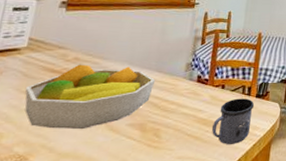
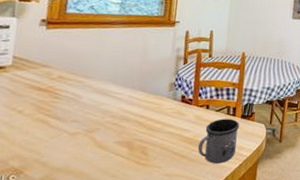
fruit bowl: present [24,64,156,130] -> none [14,82,140,146]

